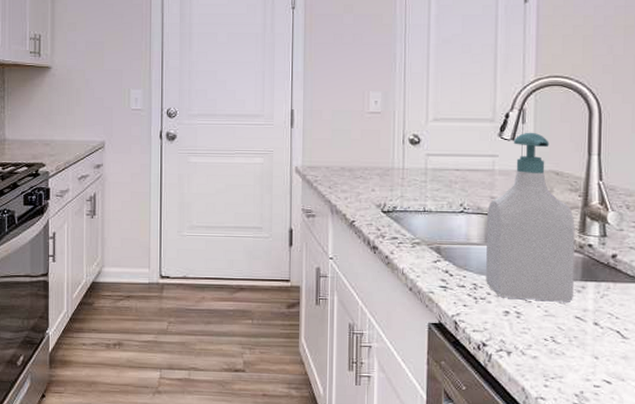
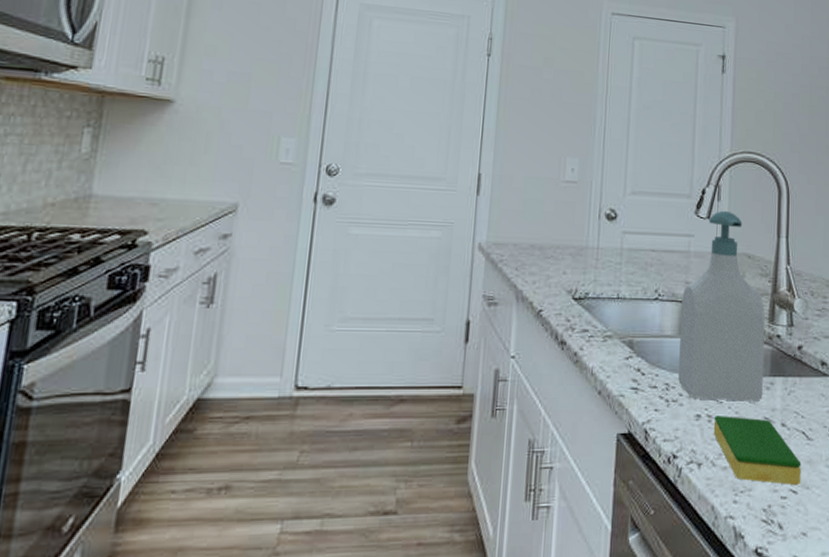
dish sponge: none [522,313,616,377] -> present [713,416,801,486]

